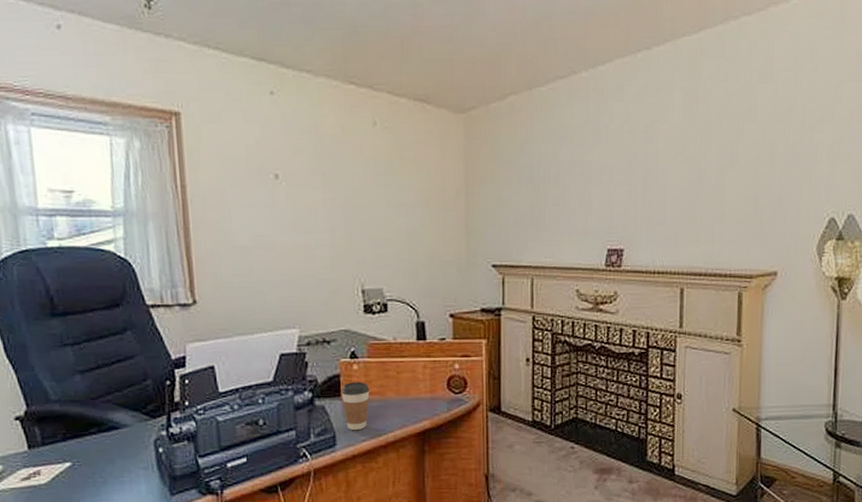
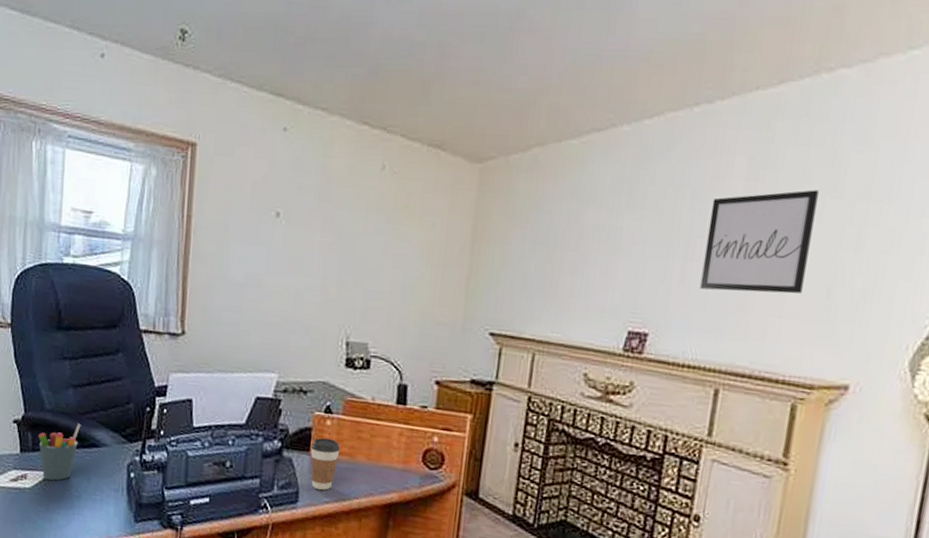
pen holder: none [47,408,96,471] -> present [38,423,81,481]
wall art: none [659,117,738,207] -> present [700,190,819,294]

